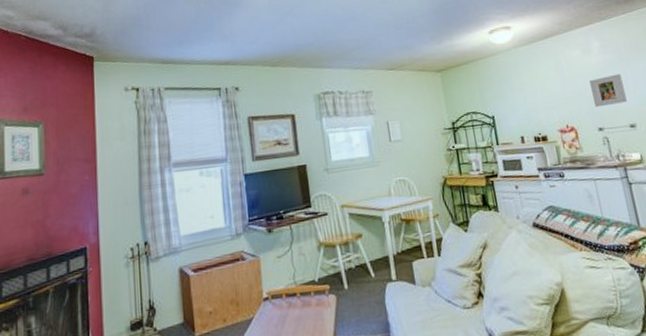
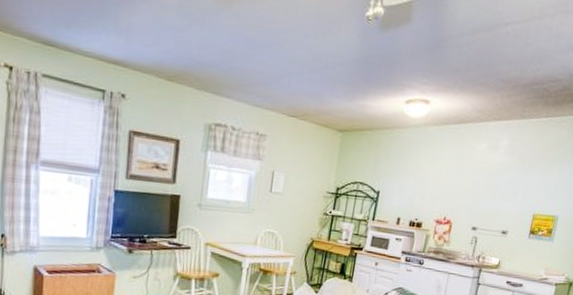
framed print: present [590,73,627,108] -> none [478,178,516,209]

